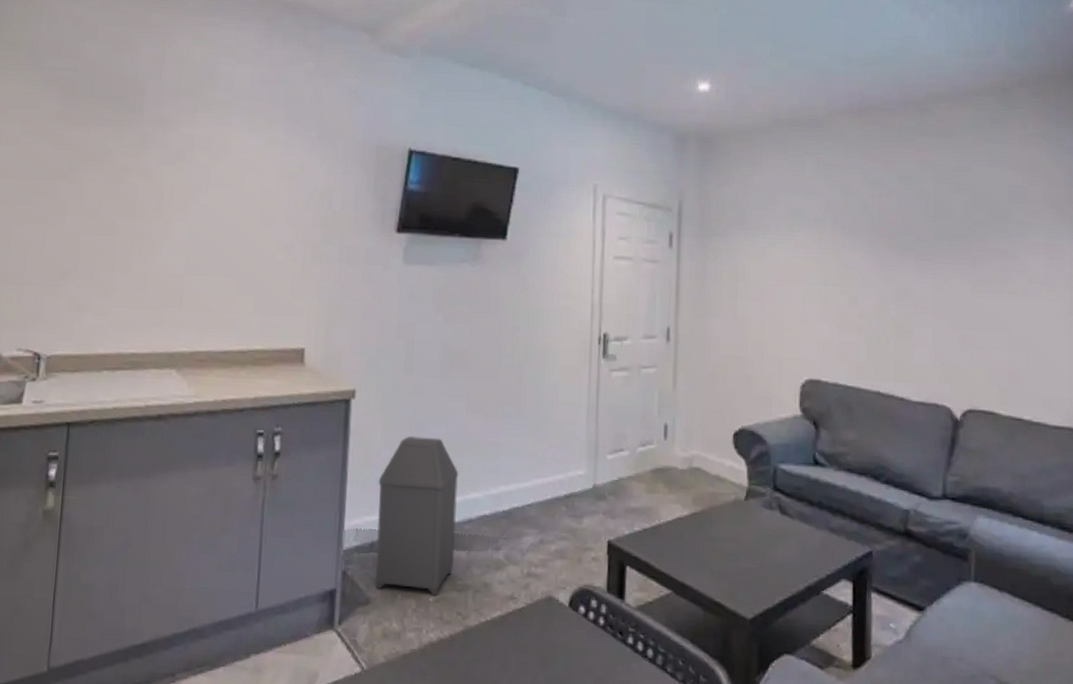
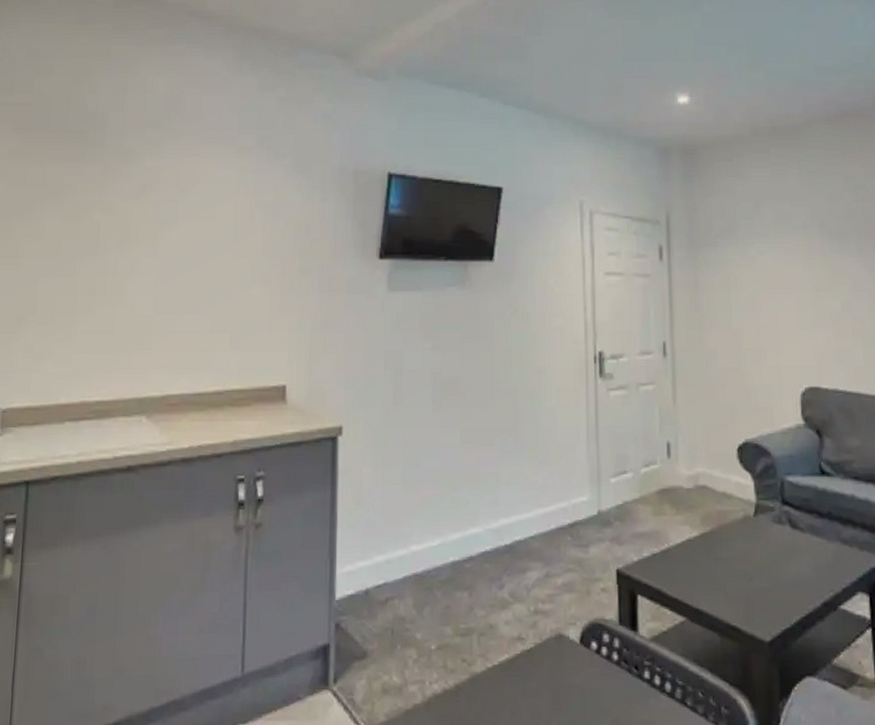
trash can: present [375,435,459,596] -> none [370,471,457,644]

